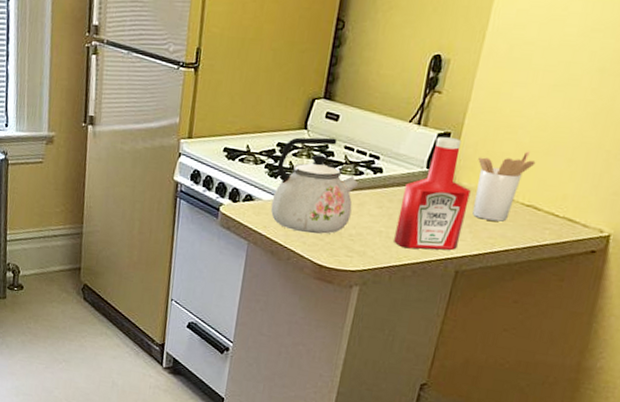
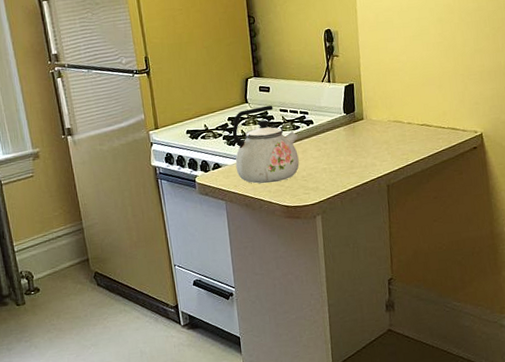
ketchup bottle: present [394,137,471,250] -> none [332,87,383,177]
utensil holder: present [472,151,536,222] -> none [378,86,418,142]

